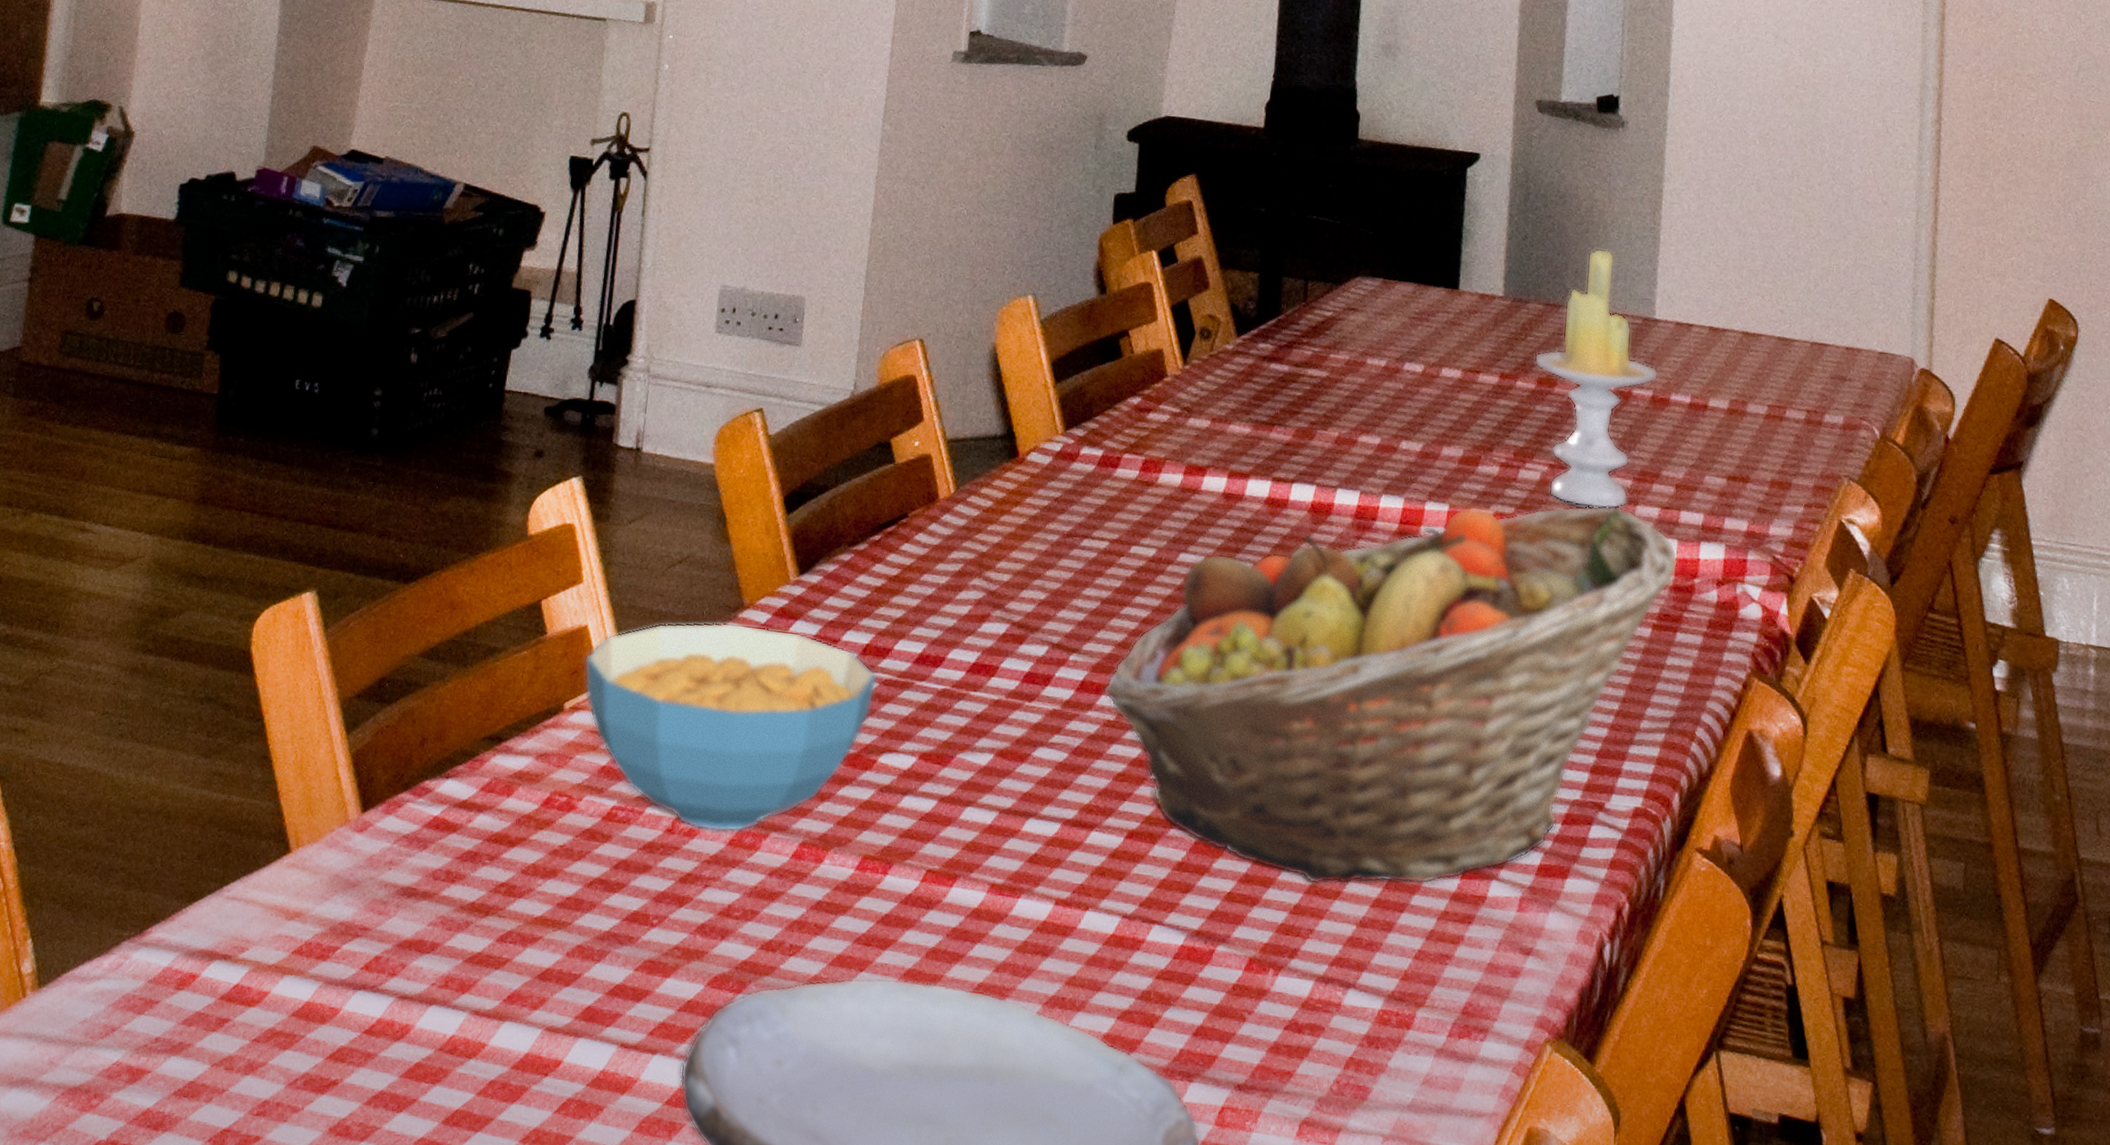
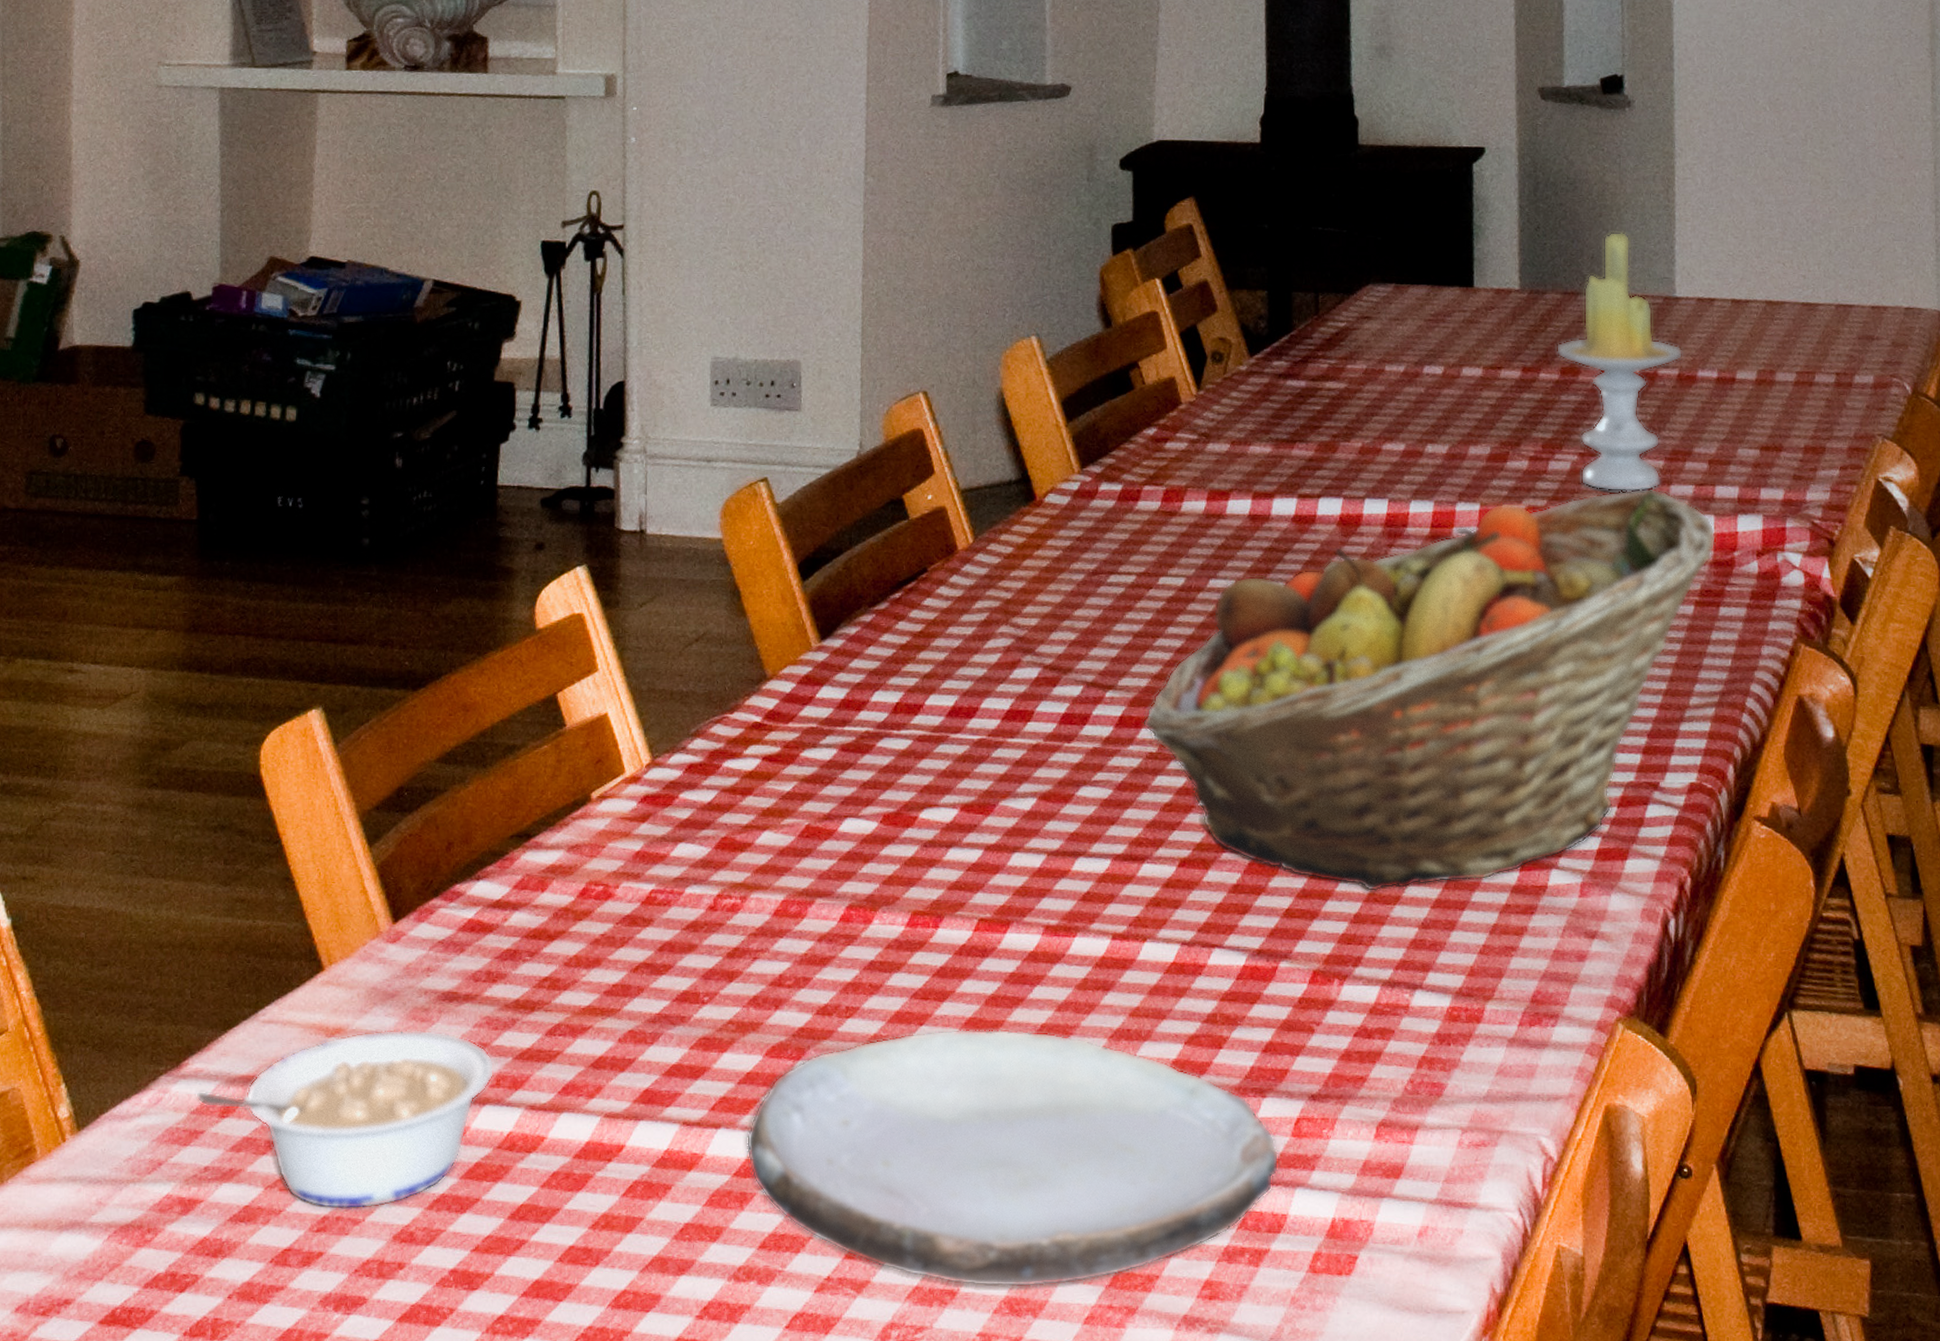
legume: none [155,918,445,1098] -> present [196,1029,495,1209]
cereal bowl: present [584,622,878,833] -> none [607,696,911,905]

